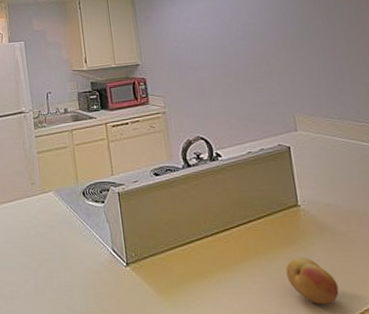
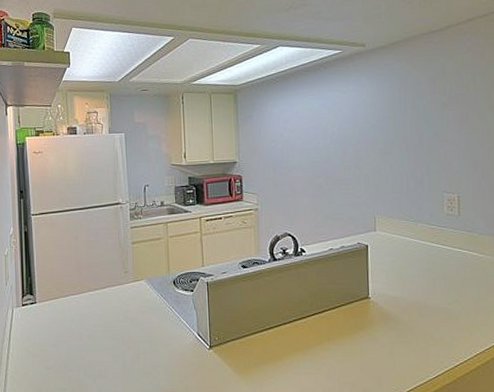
fruit: present [285,257,339,304] -> none [351,342,395,382]

